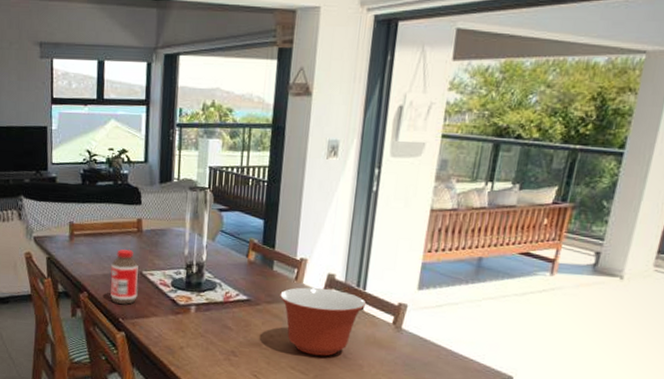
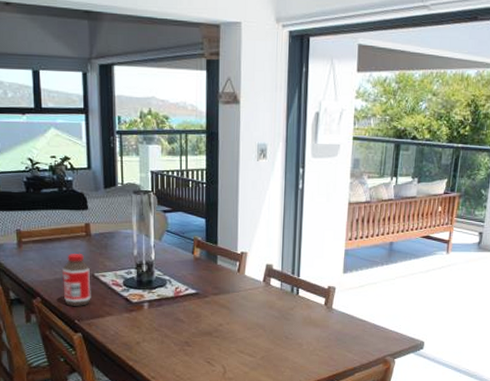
mixing bowl: present [280,287,367,356] -> none [225,277,301,339]

